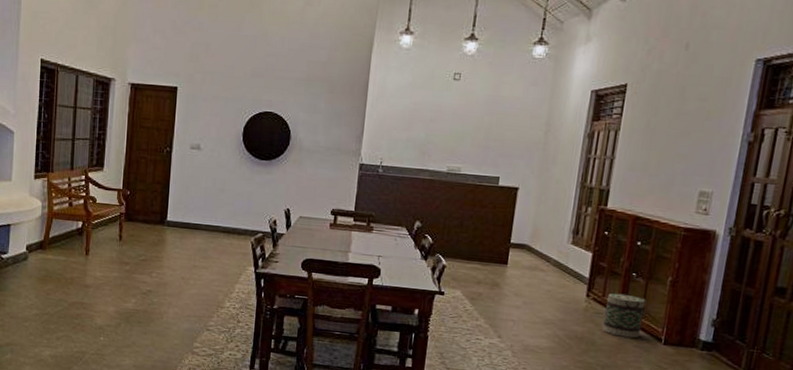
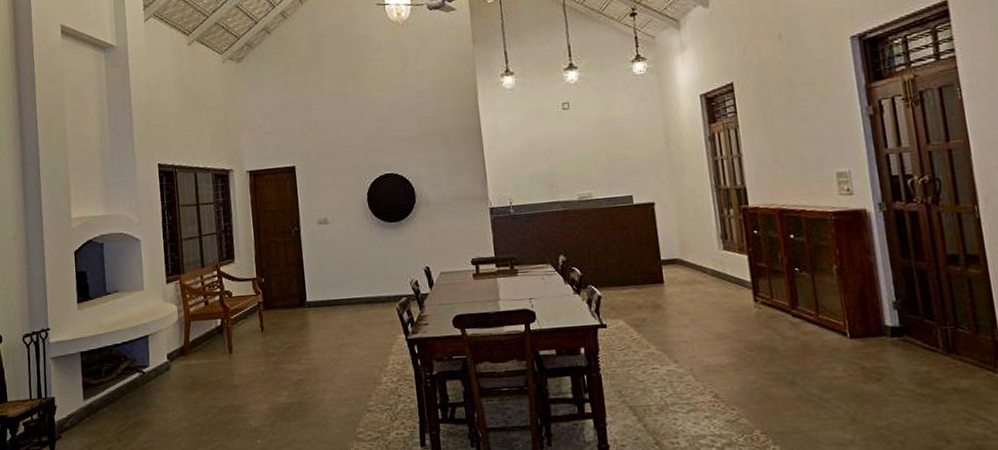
basket: present [601,293,647,338] -> none [776,291,823,339]

